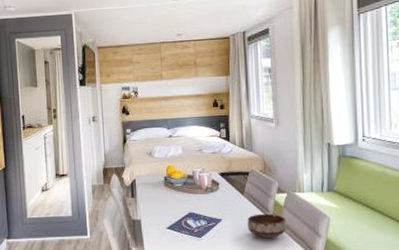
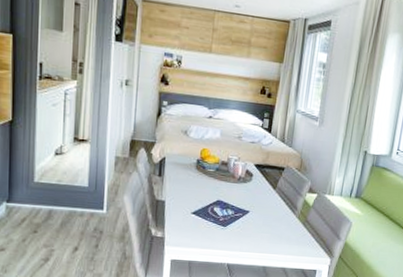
bowl: present [247,213,287,238] -> none [273,210,312,235]

